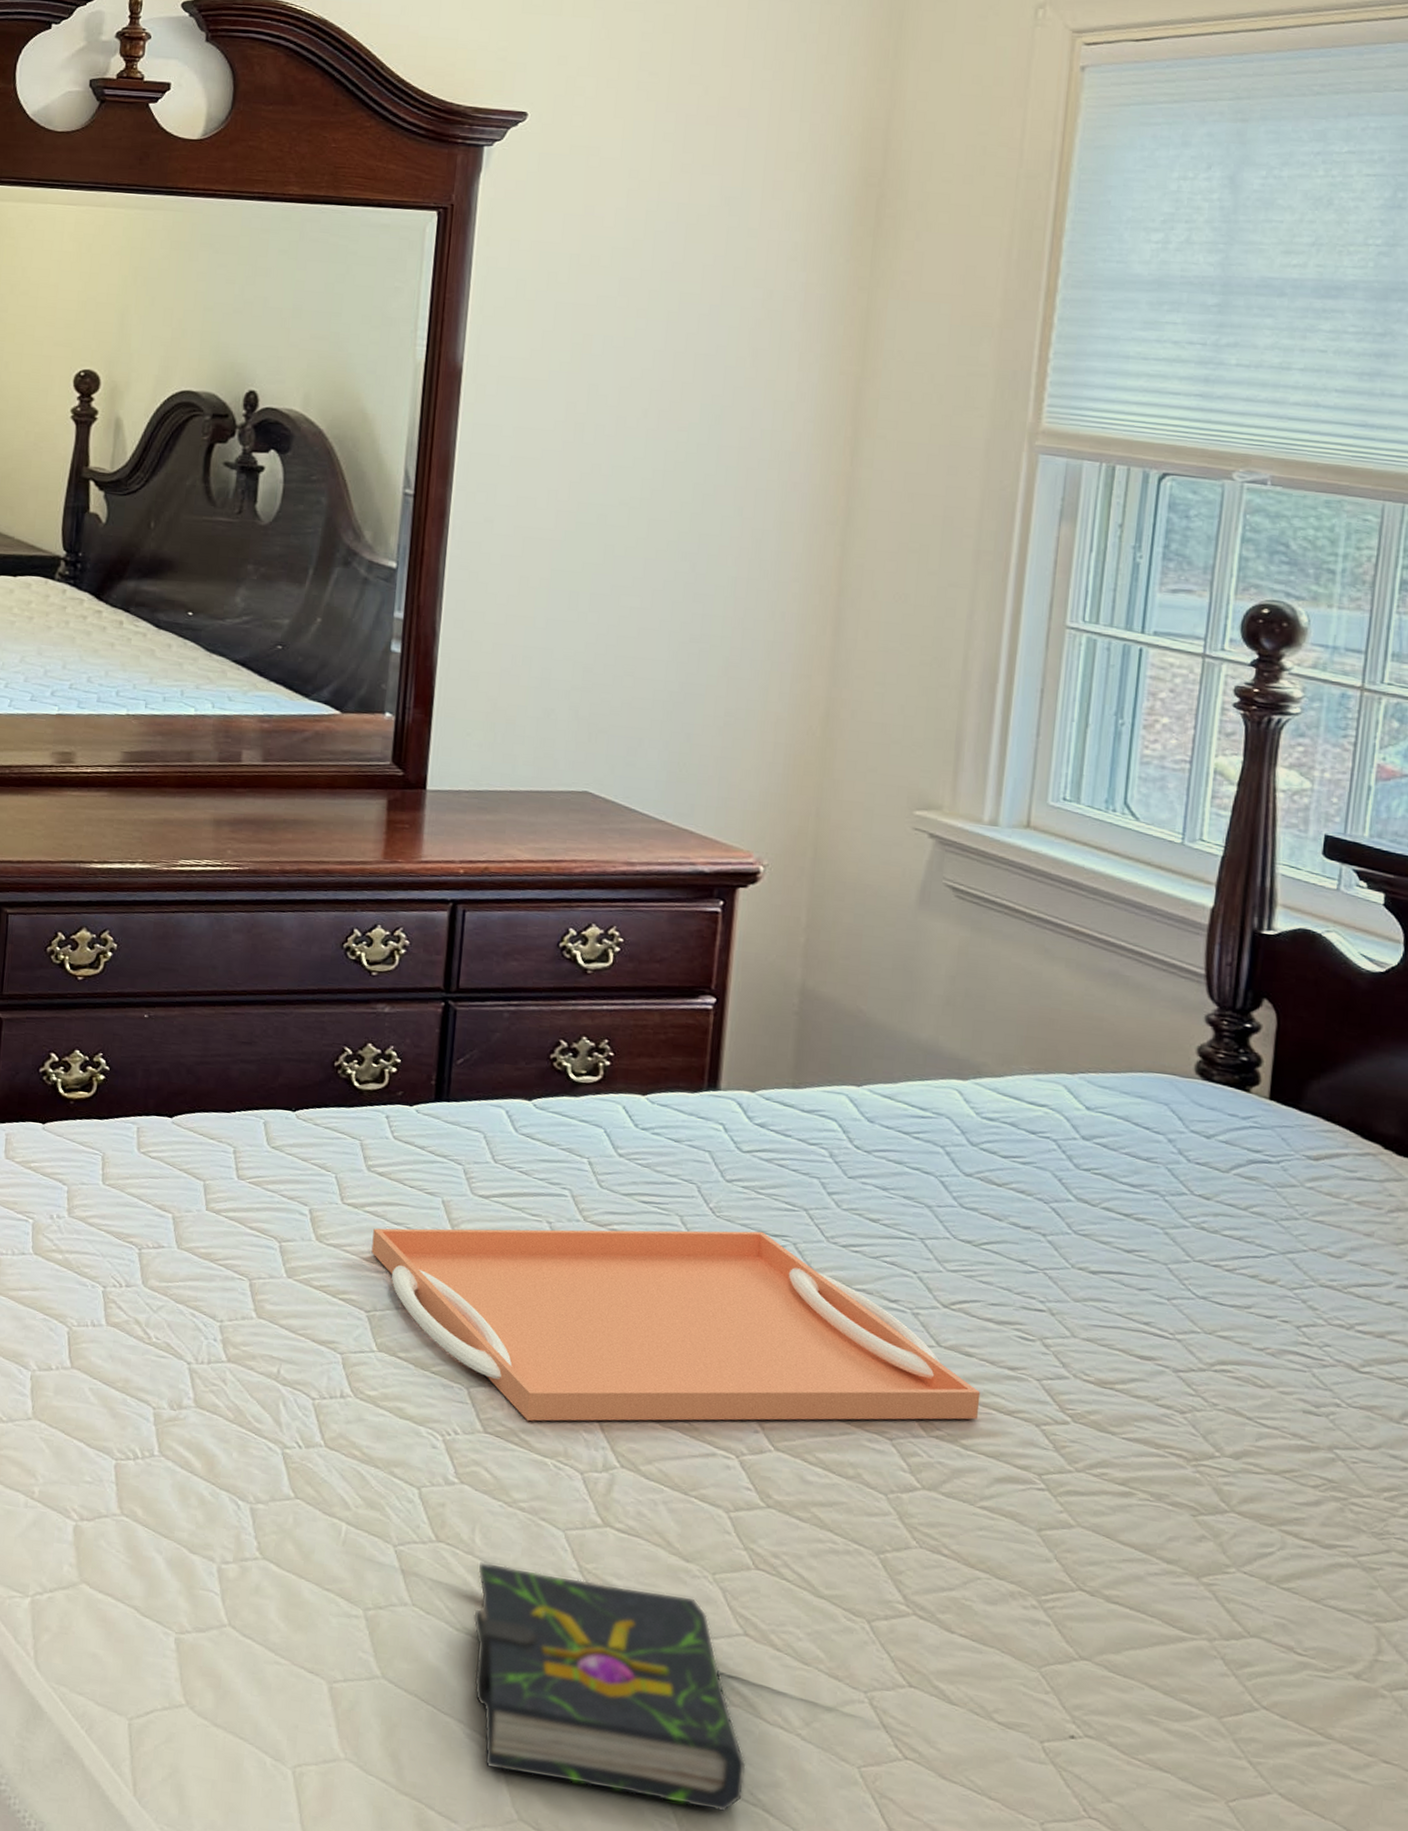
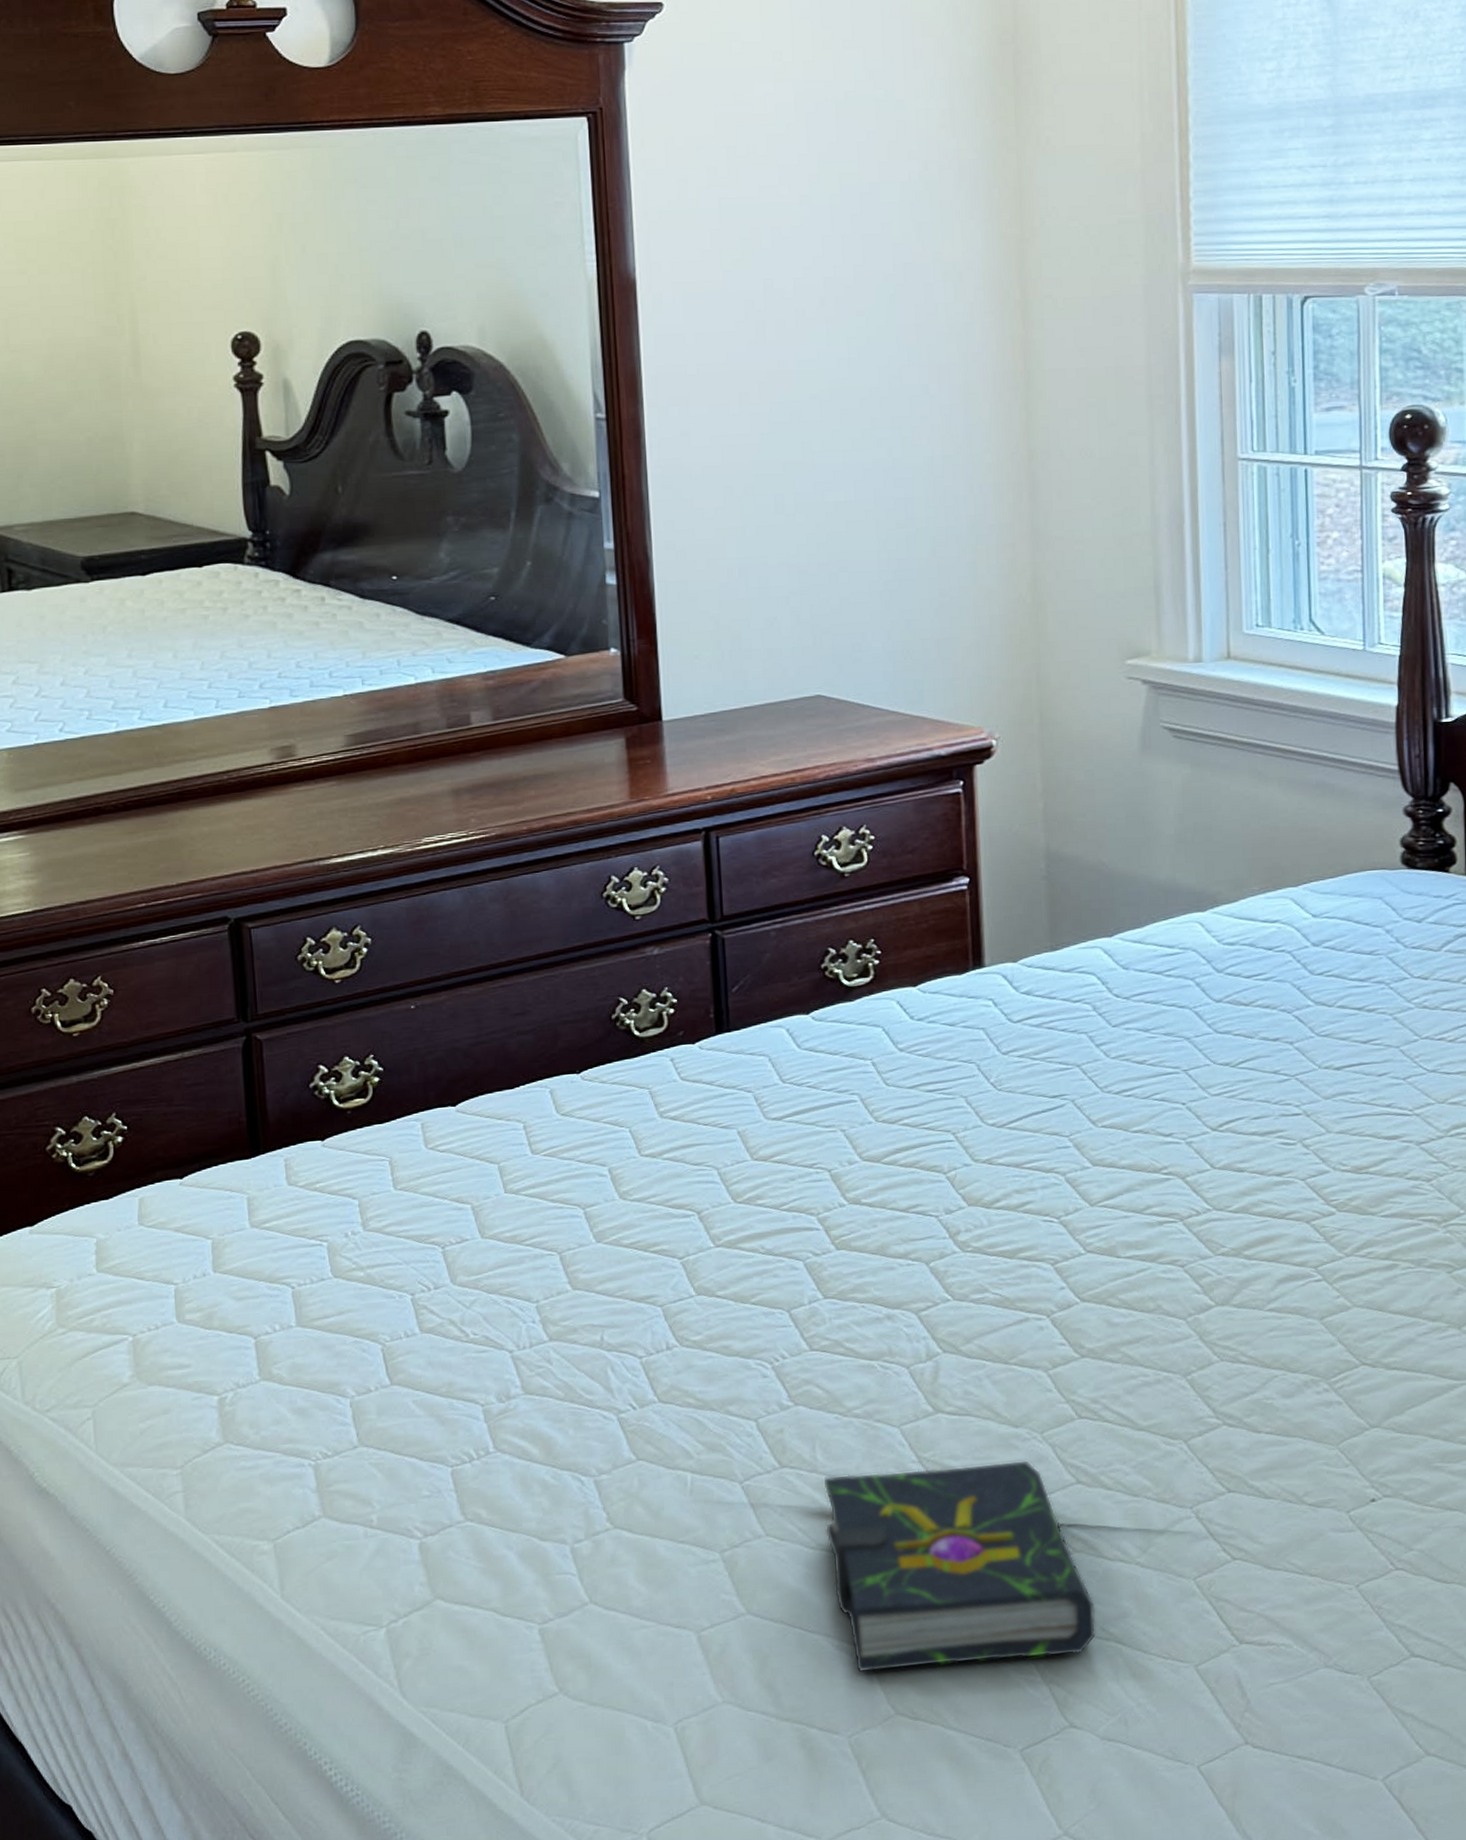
serving tray: present [371,1228,981,1421] -> none [675,1095,1256,1329]

